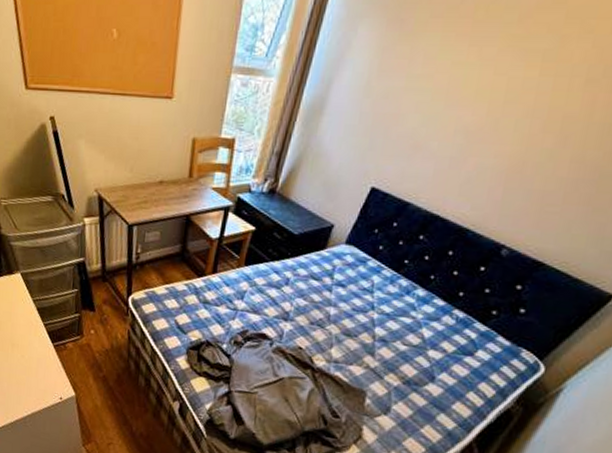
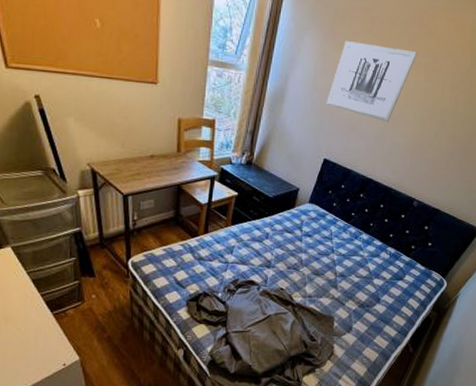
wall art: none [381,27,532,137] -> present [326,41,418,122]

